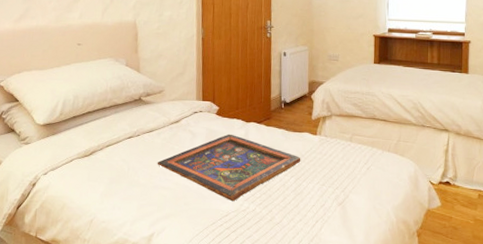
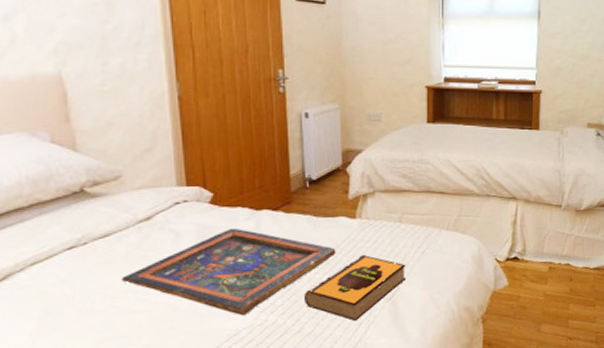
hardback book: none [275,165,354,219] -> present [303,255,405,322]

